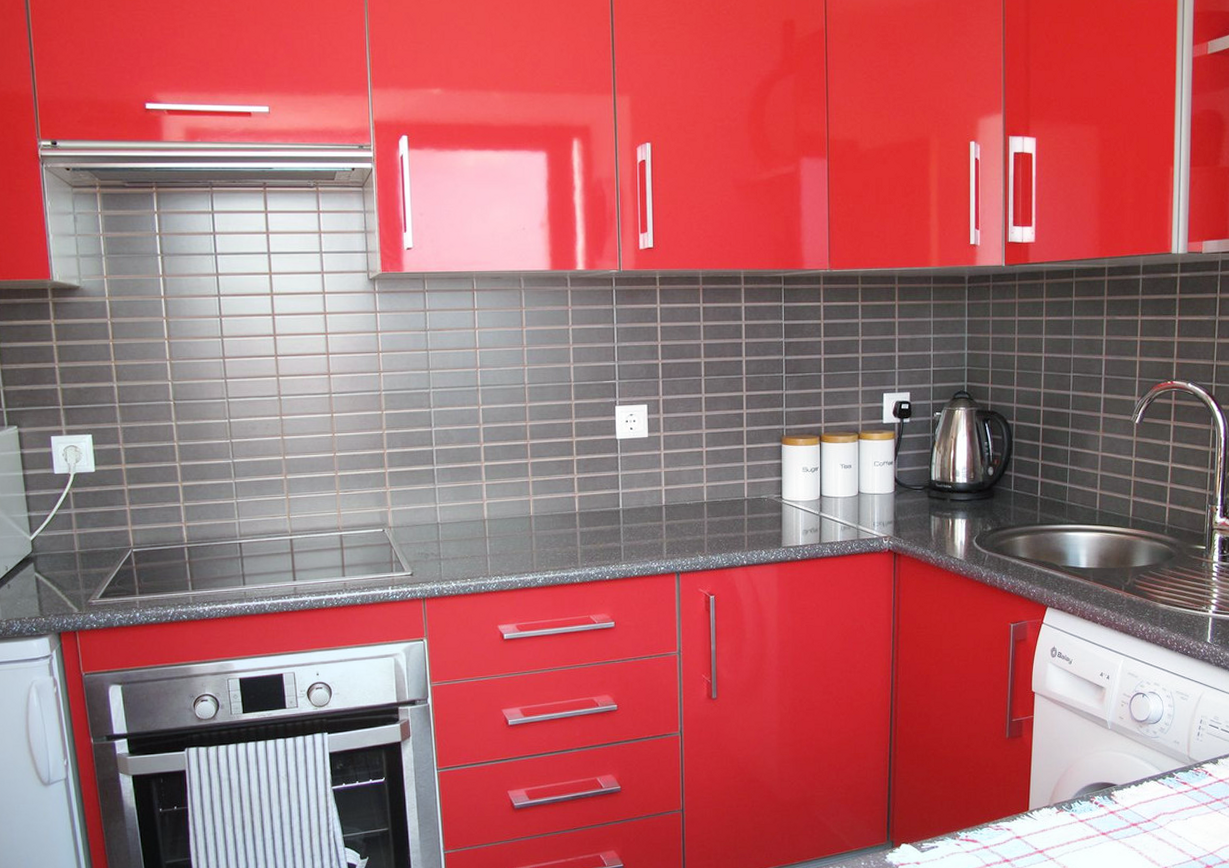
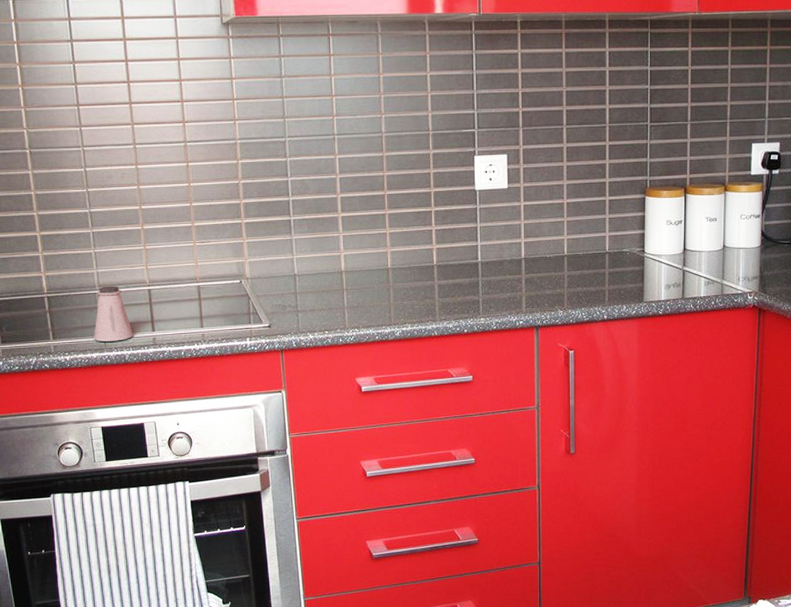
saltshaker: none [233,535,274,592] -> present [93,286,133,342]

